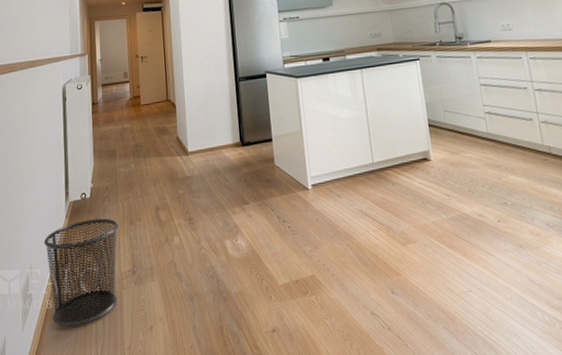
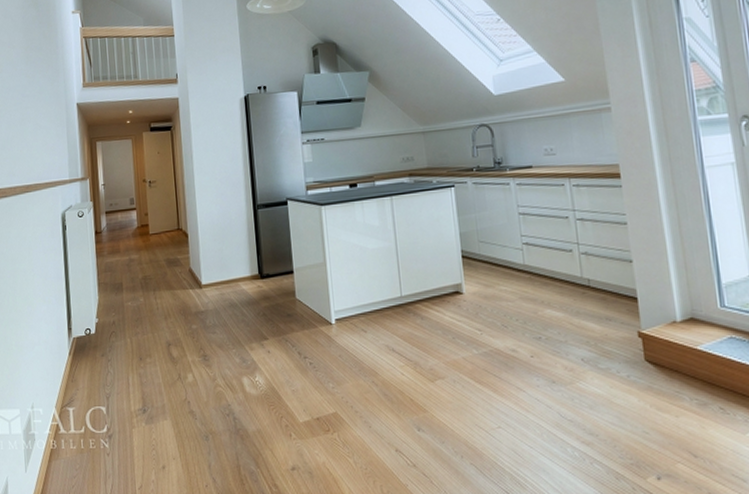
waste bin: present [44,218,119,327] -> none [45,355,128,468]

